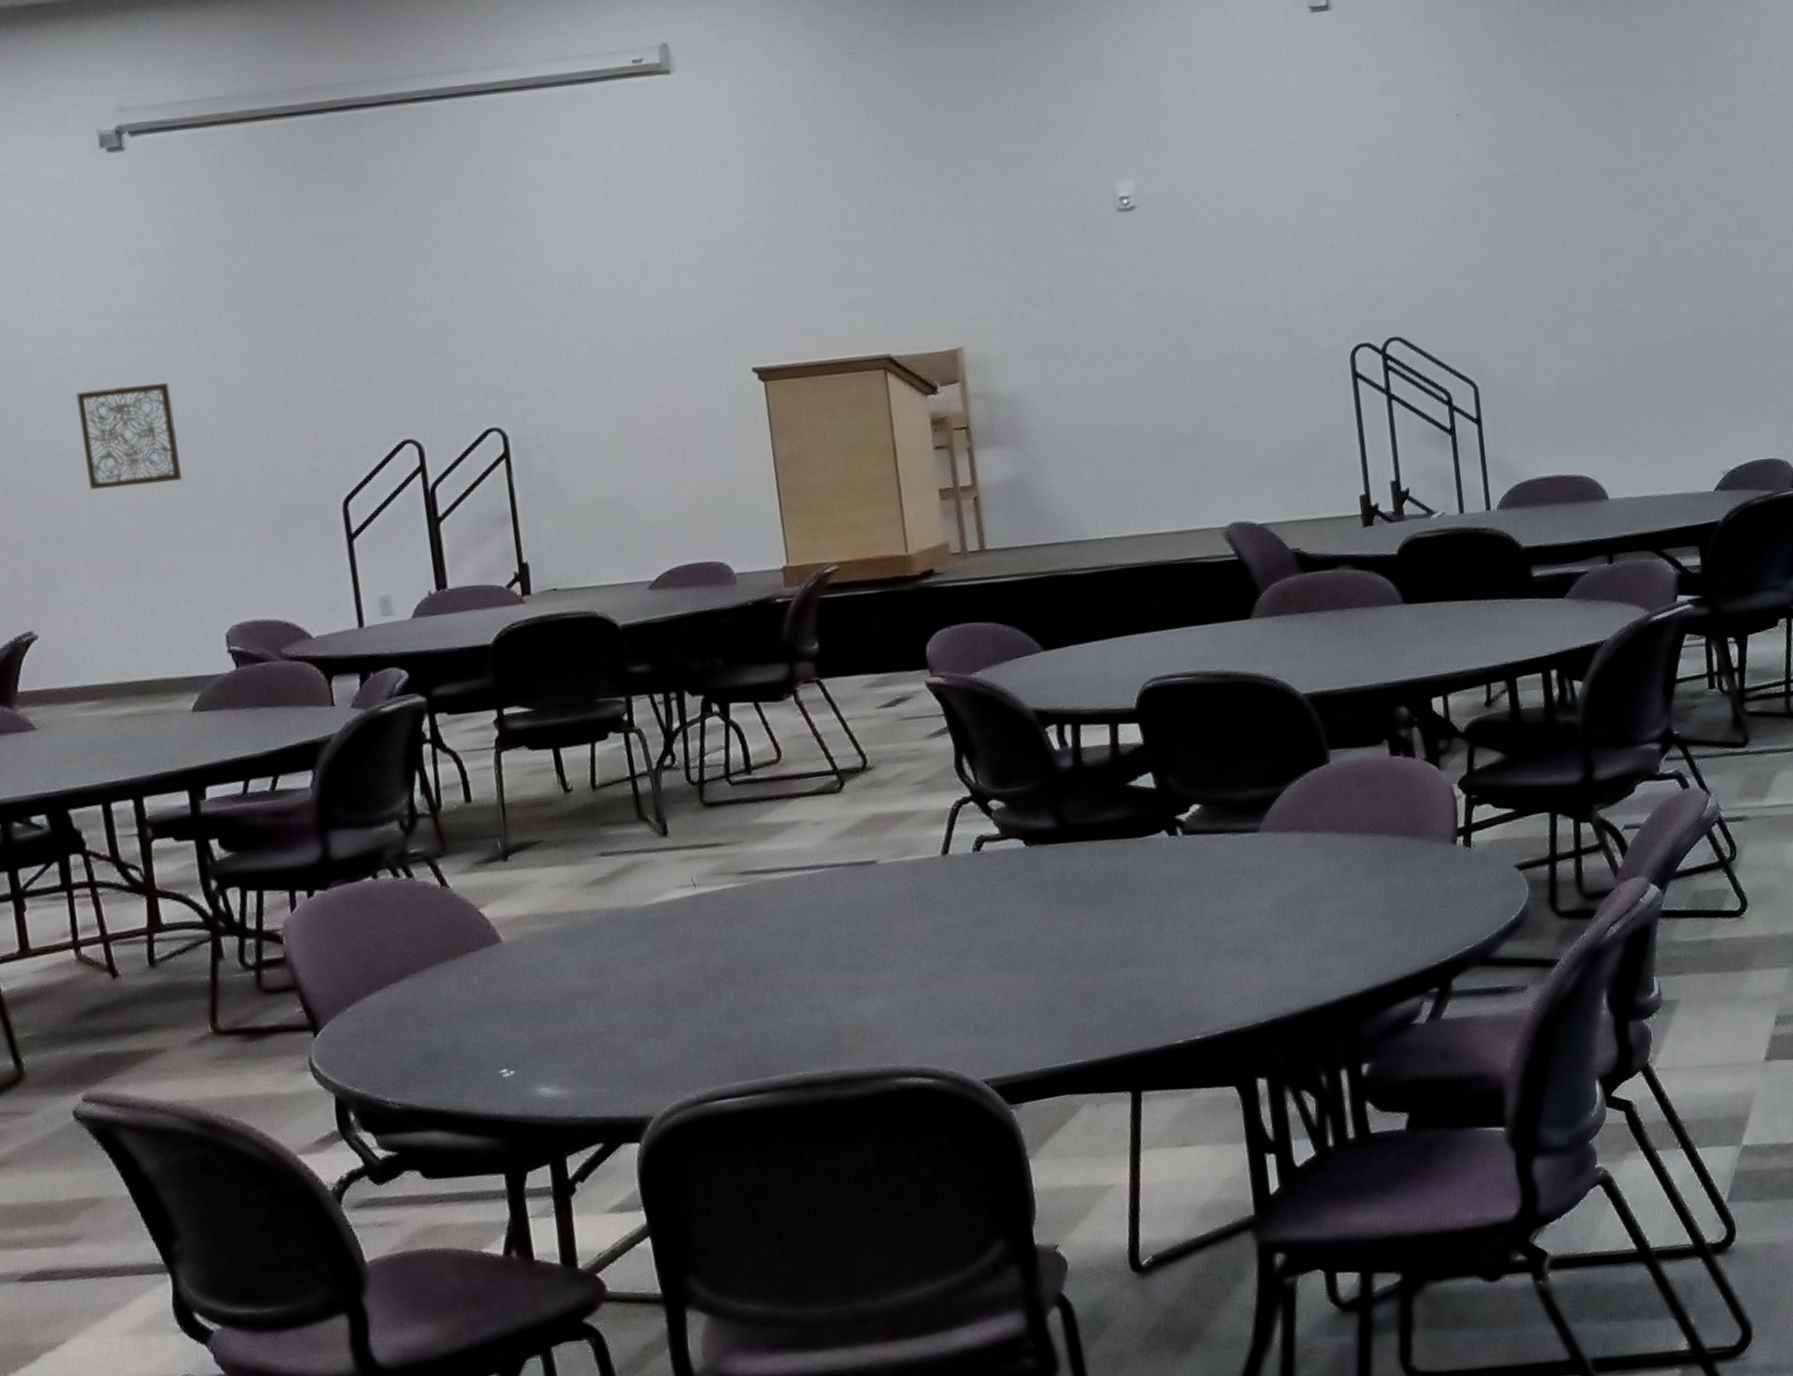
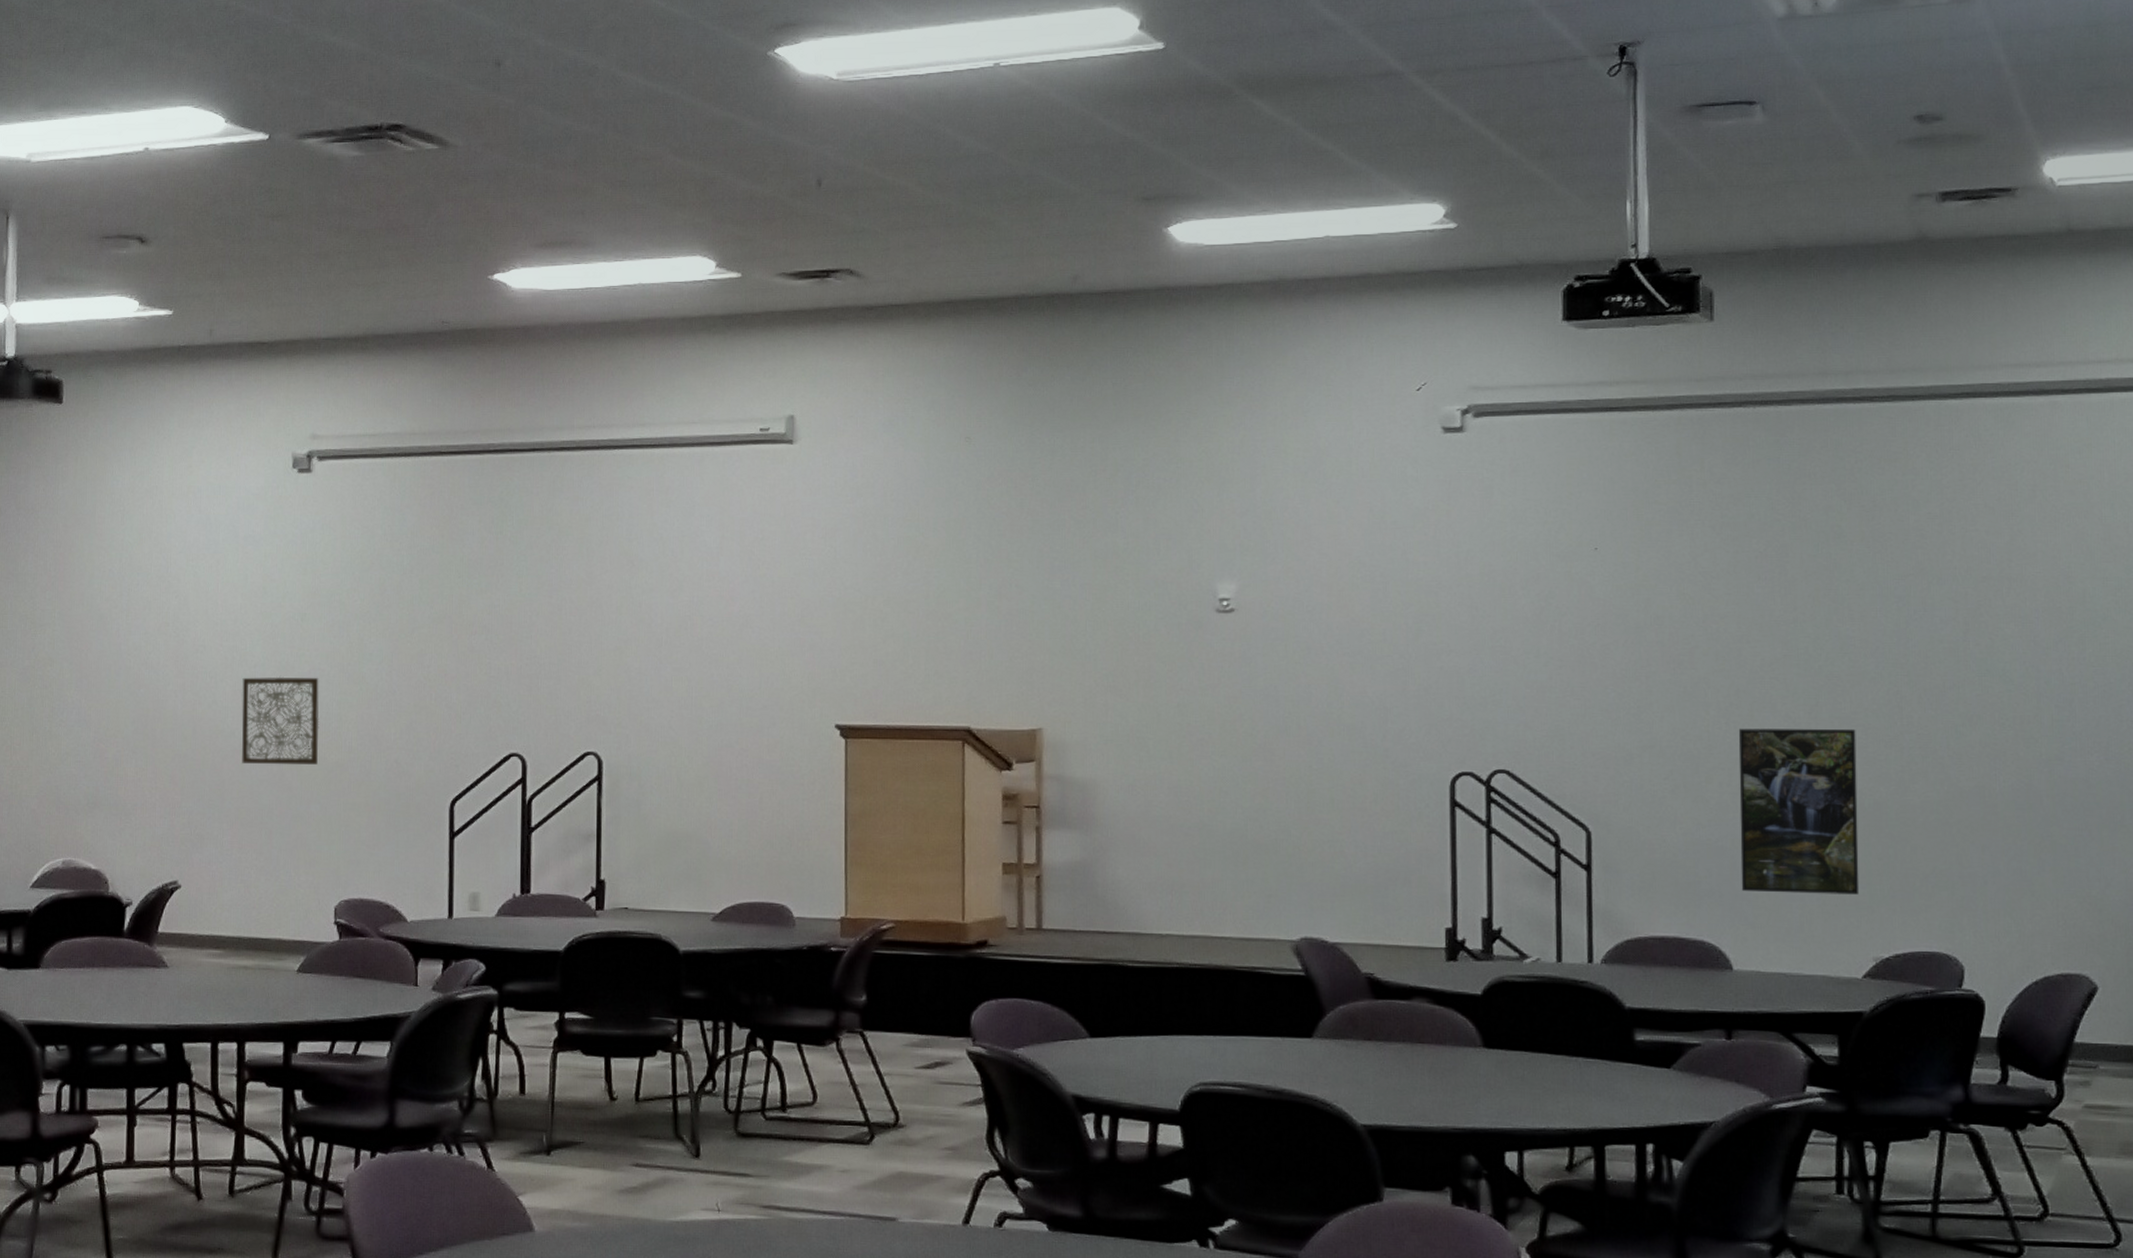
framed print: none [1594,263,1706,425] -> present [1738,728,1860,895]

